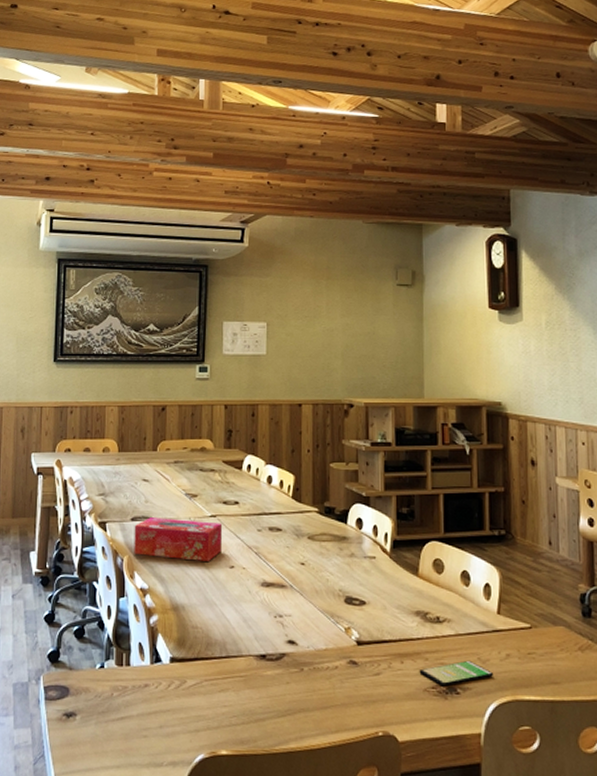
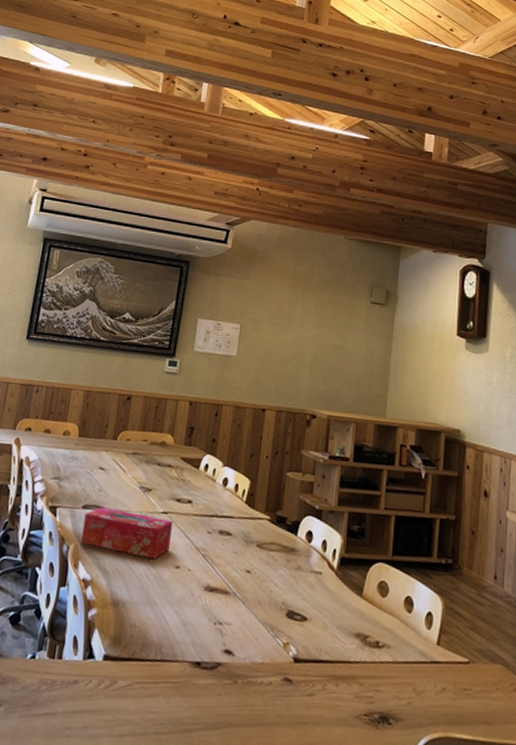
smartphone: present [419,660,493,687] -> none [353,689,427,715]

